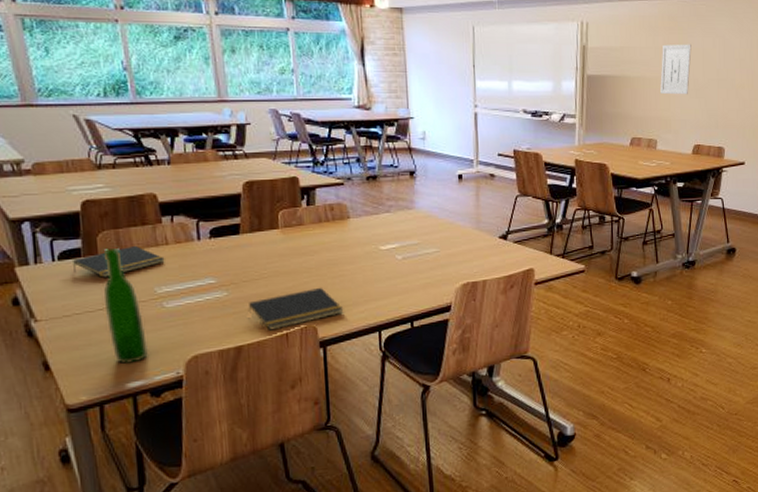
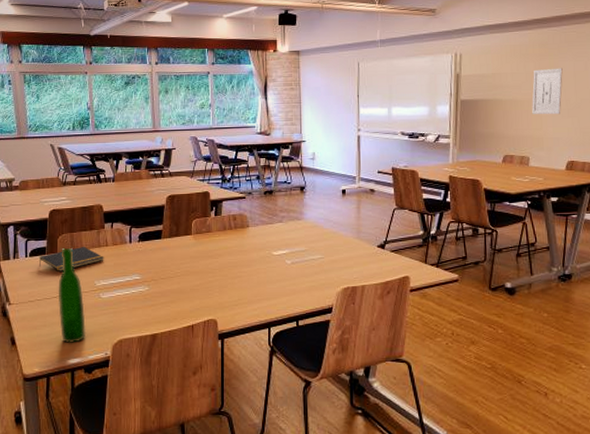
notepad: present [248,287,344,331] -> none [163,286,240,322]

